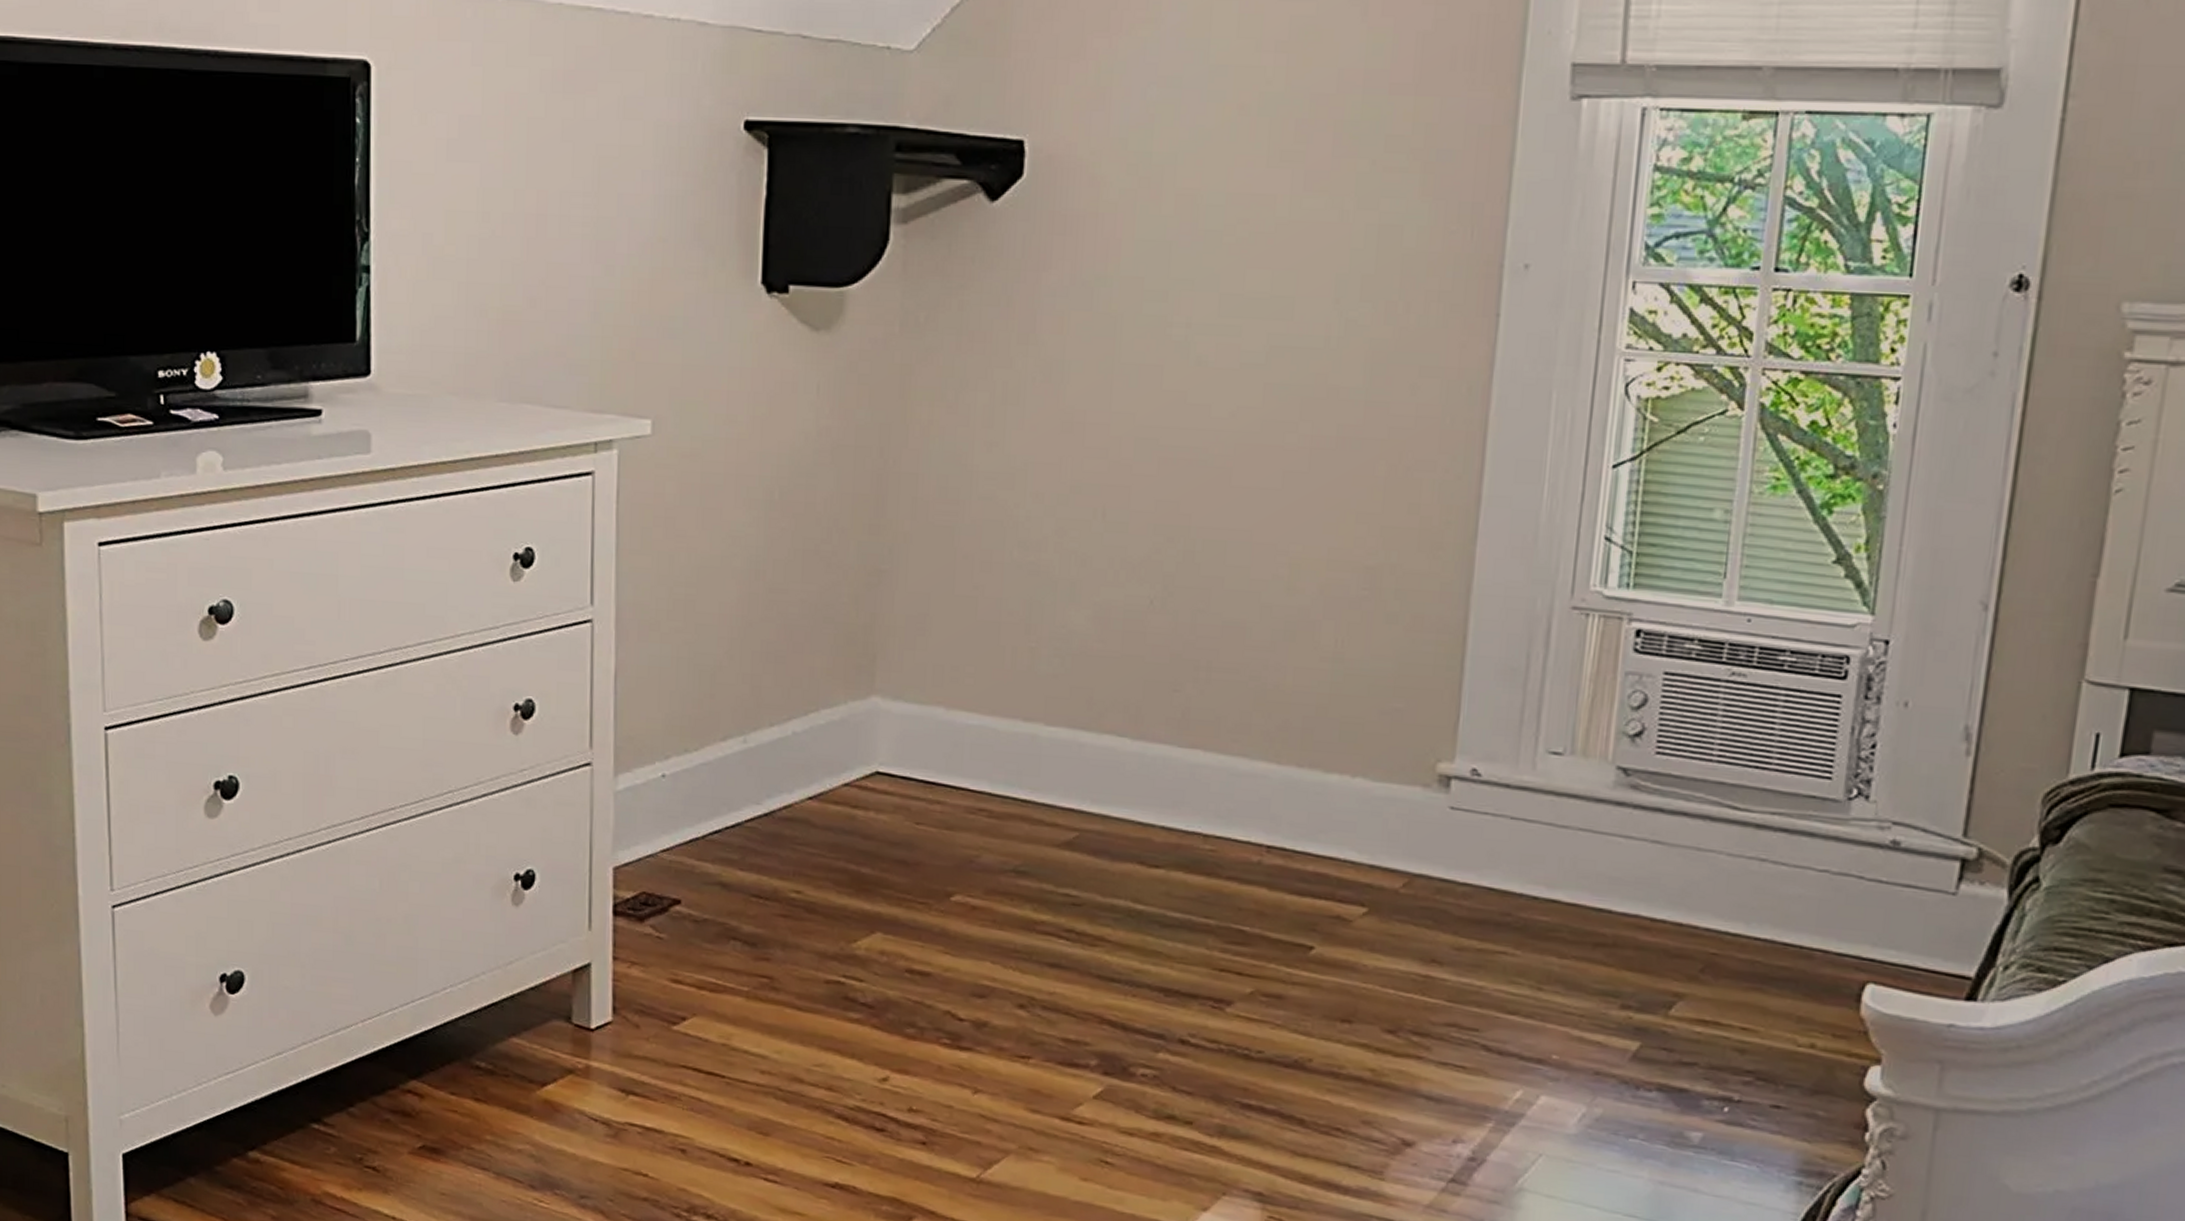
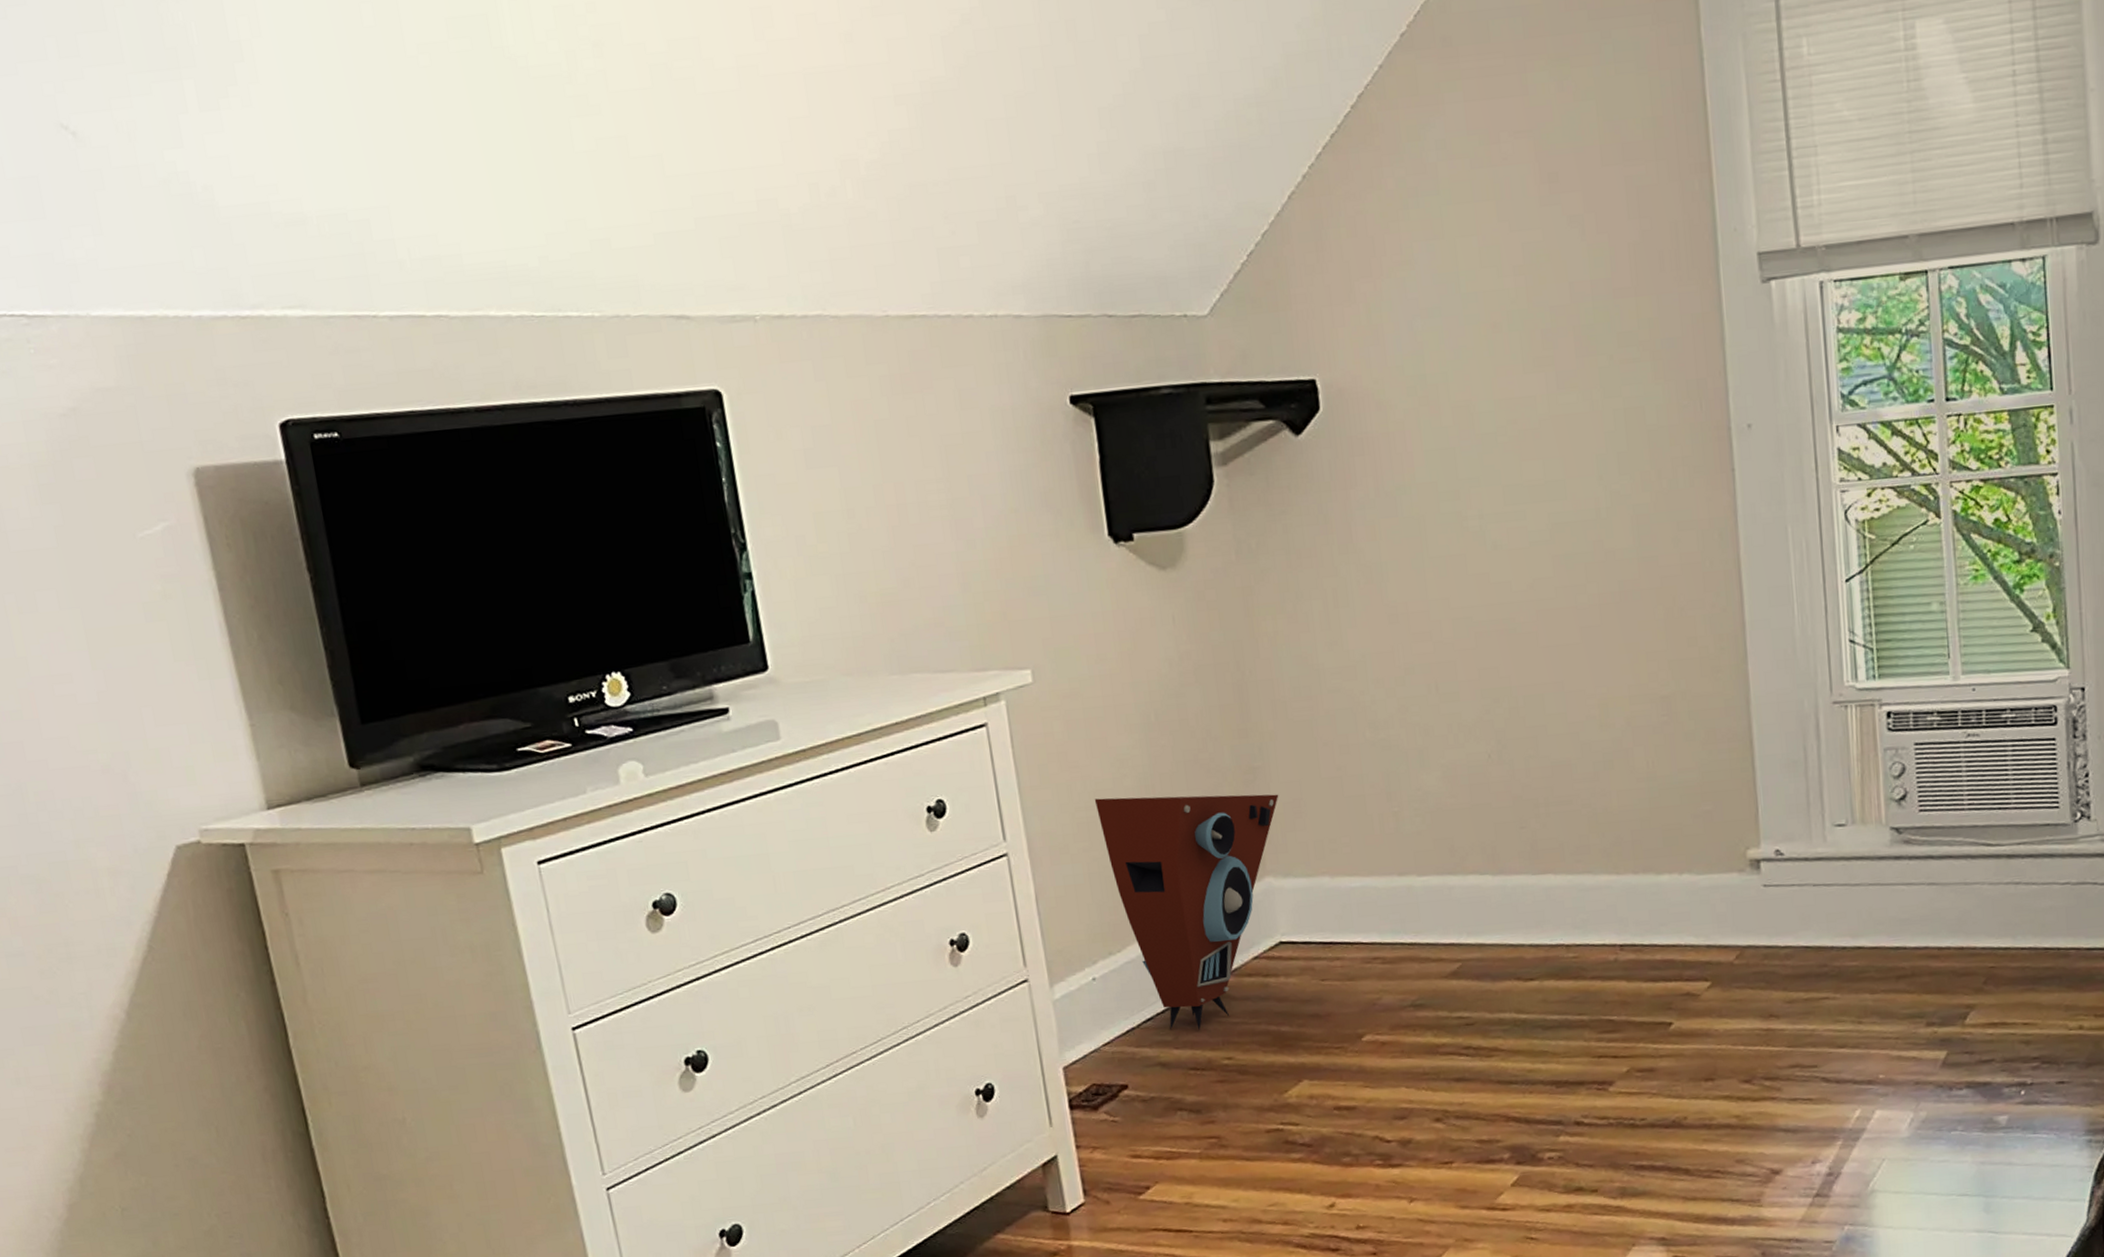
speaker: none [697,575,903,855] -> present [1094,794,1279,1031]

